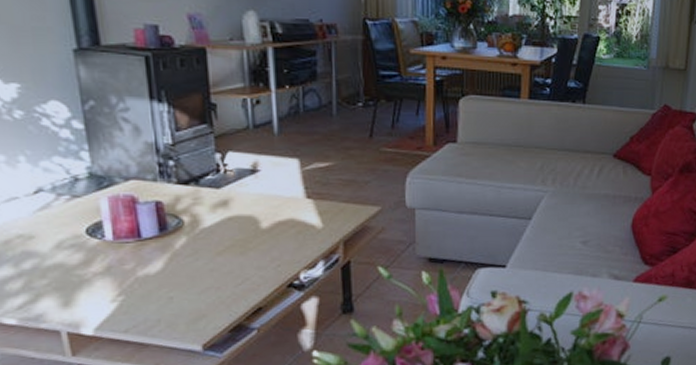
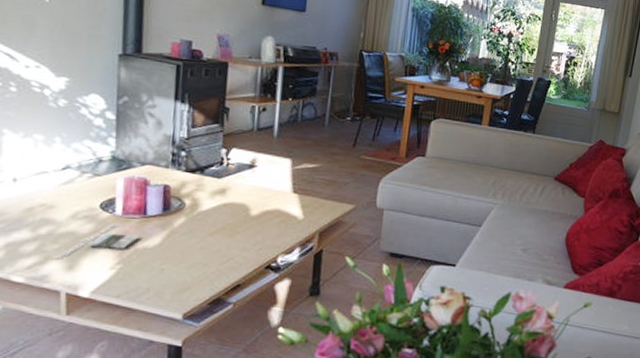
magazine: none [44,250,139,296] -> present [53,223,140,259]

